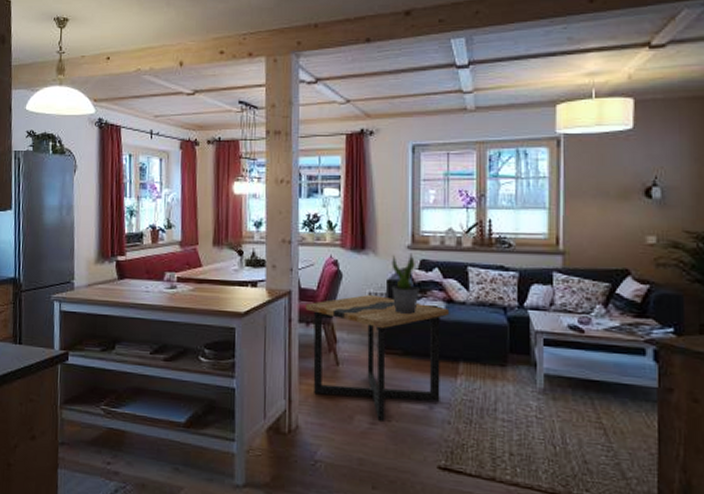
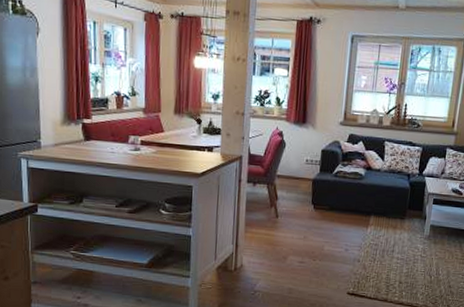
side table: present [305,294,448,421] -> none [253,161,367,260]
potted plant: present [391,253,420,314] -> none [324,128,347,178]

